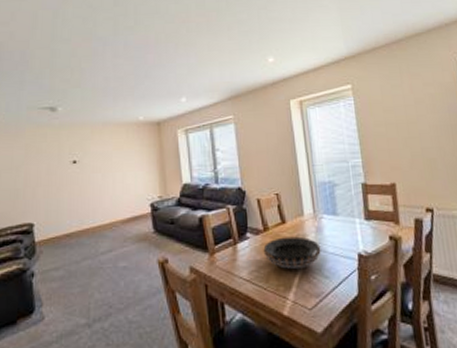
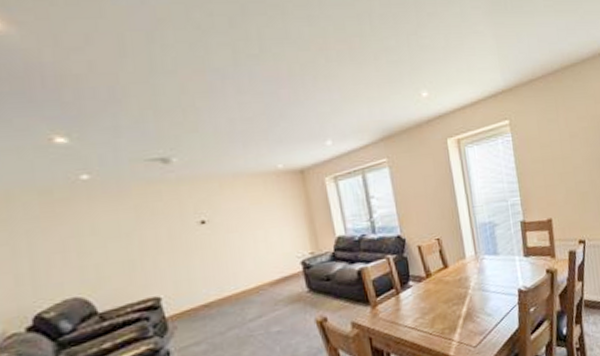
decorative bowl: present [263,236,321,269] -> none [427,279,484,312]

